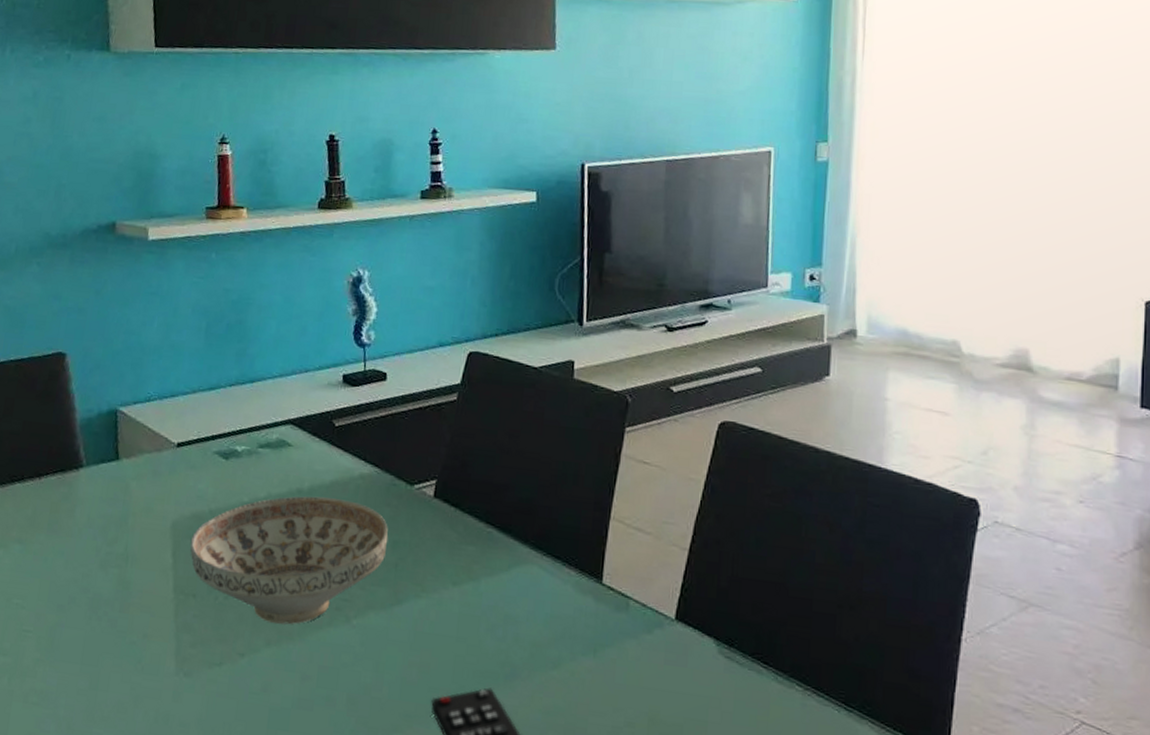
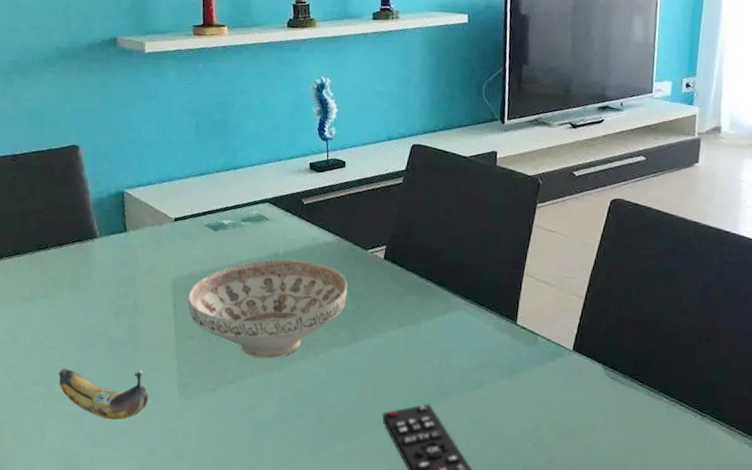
banana: none [29,631,139,702] -> present [58,367,149,420]

